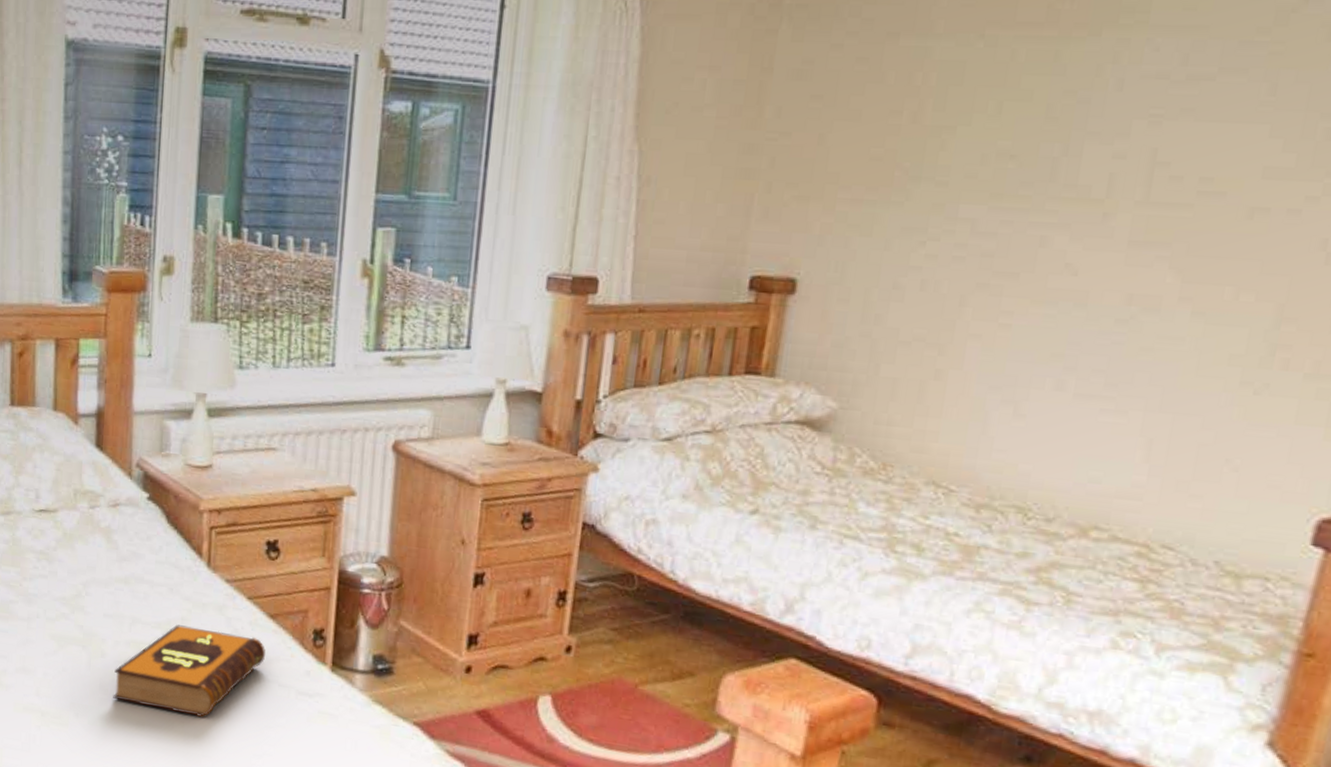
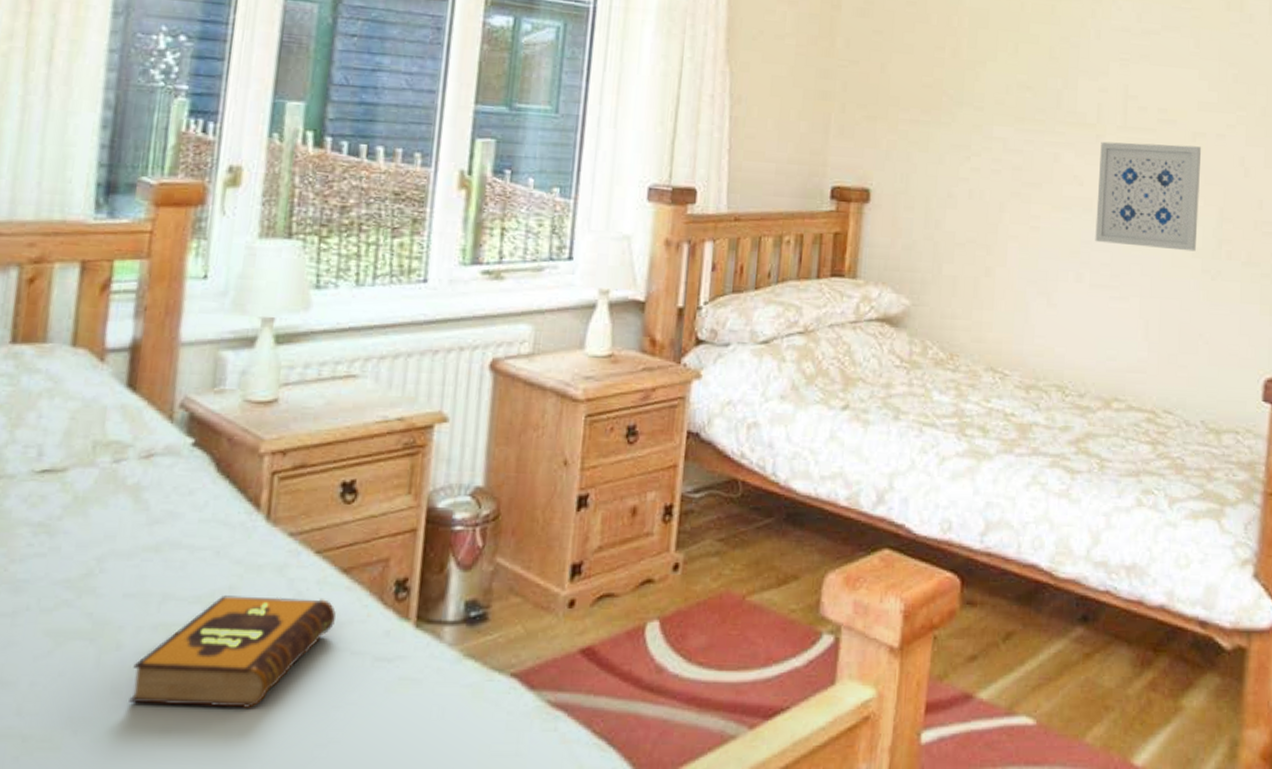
wall art: none [1087,221,1262,359] -> present [1095,141,1202,252]

